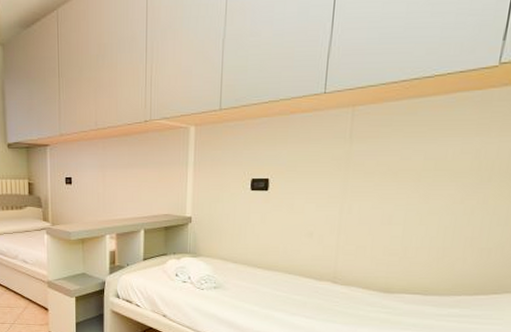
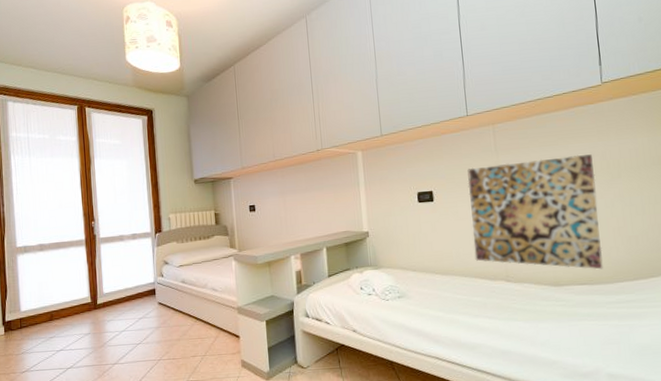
wall art: none [303,150,463,280] -> present [467,154,603,270]

